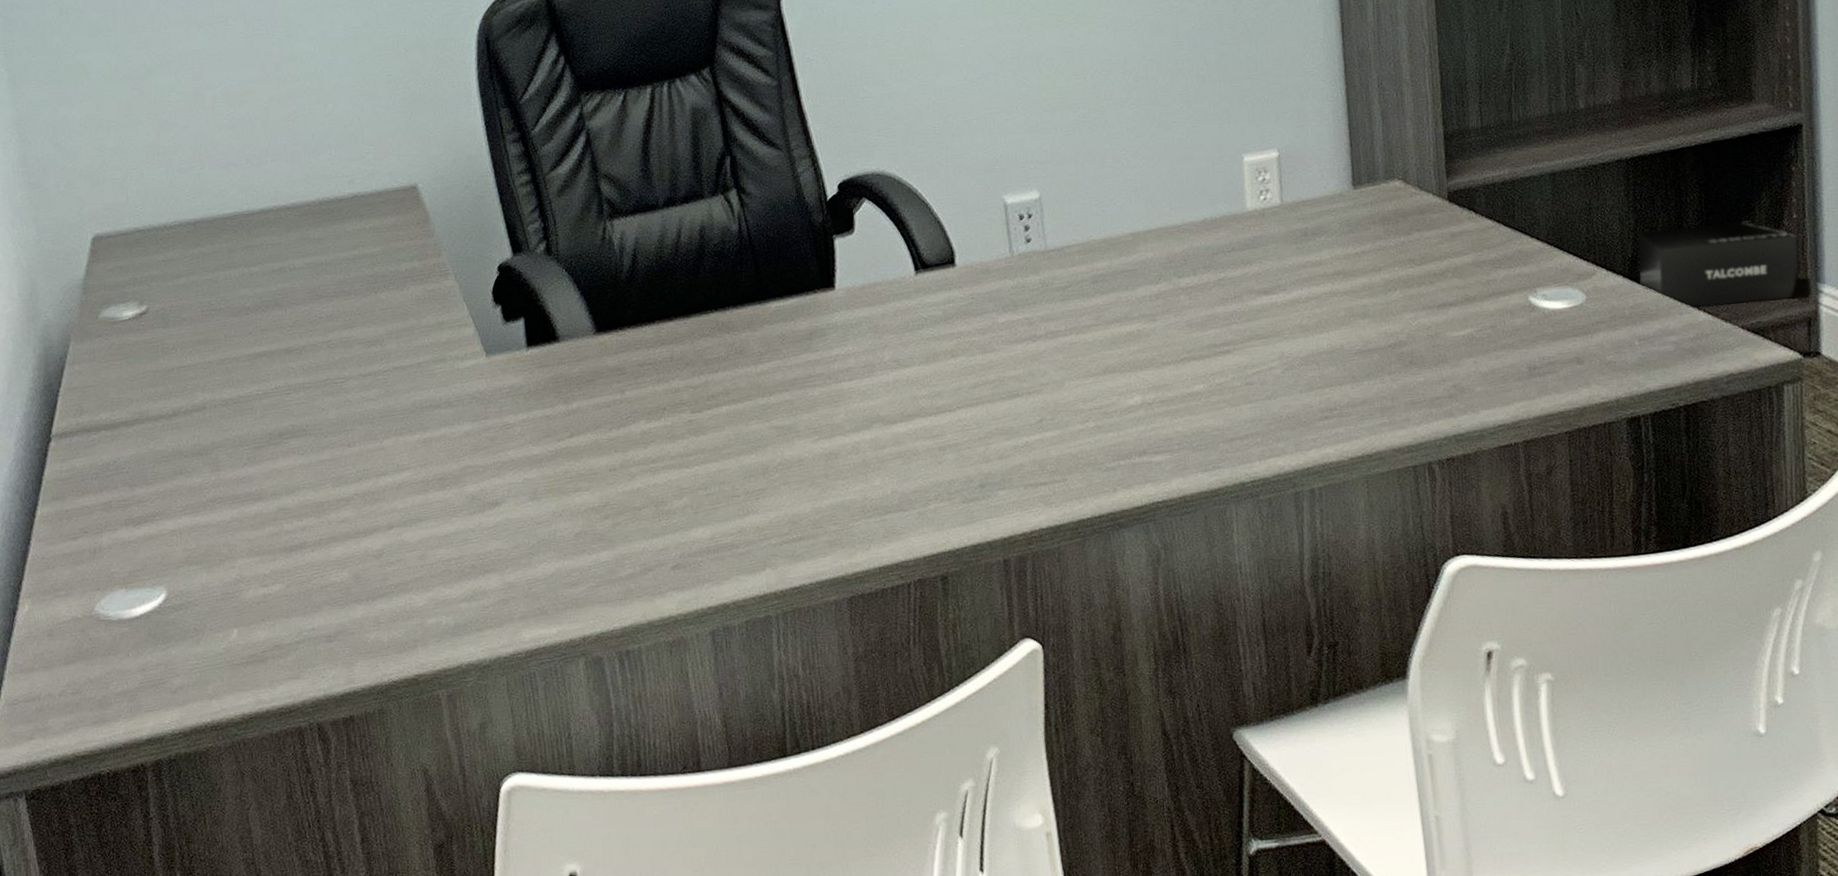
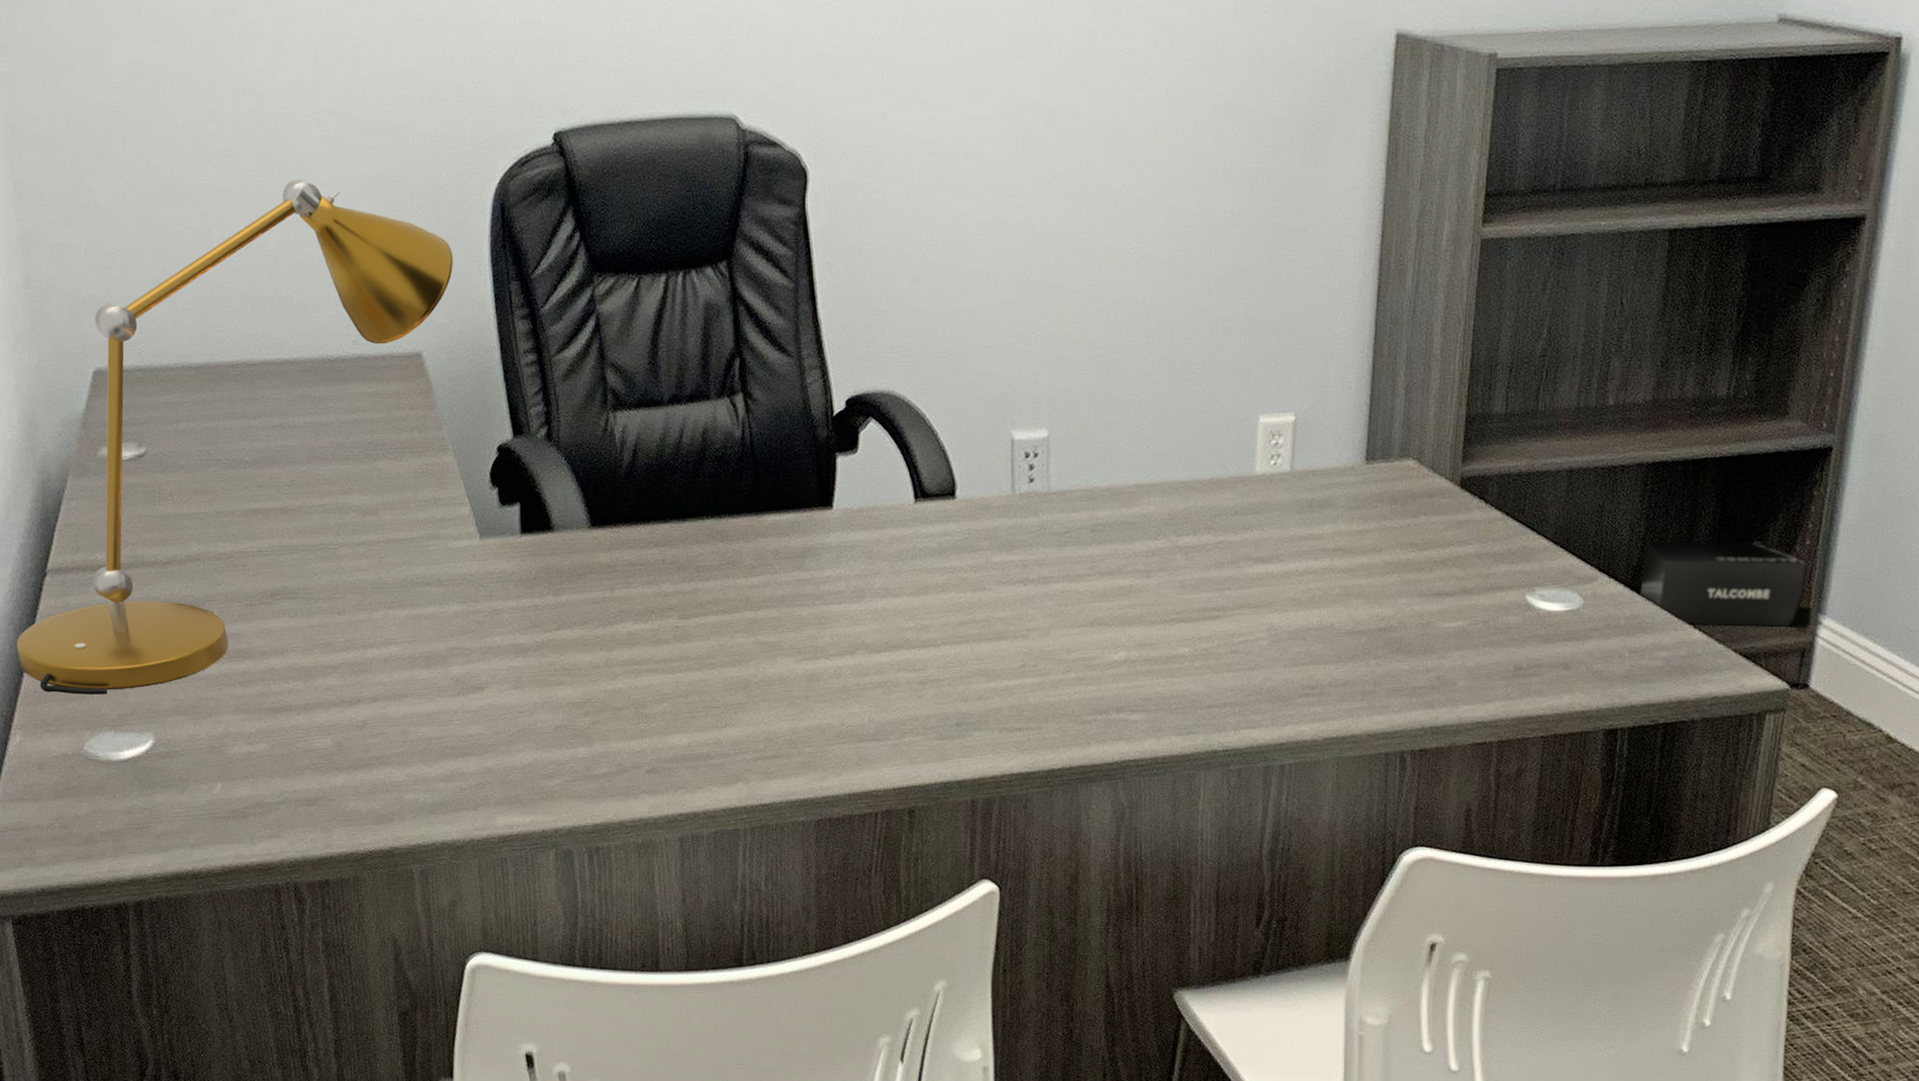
desk lamp: none [22,36,443,558] -> present [16,180,454,695]

